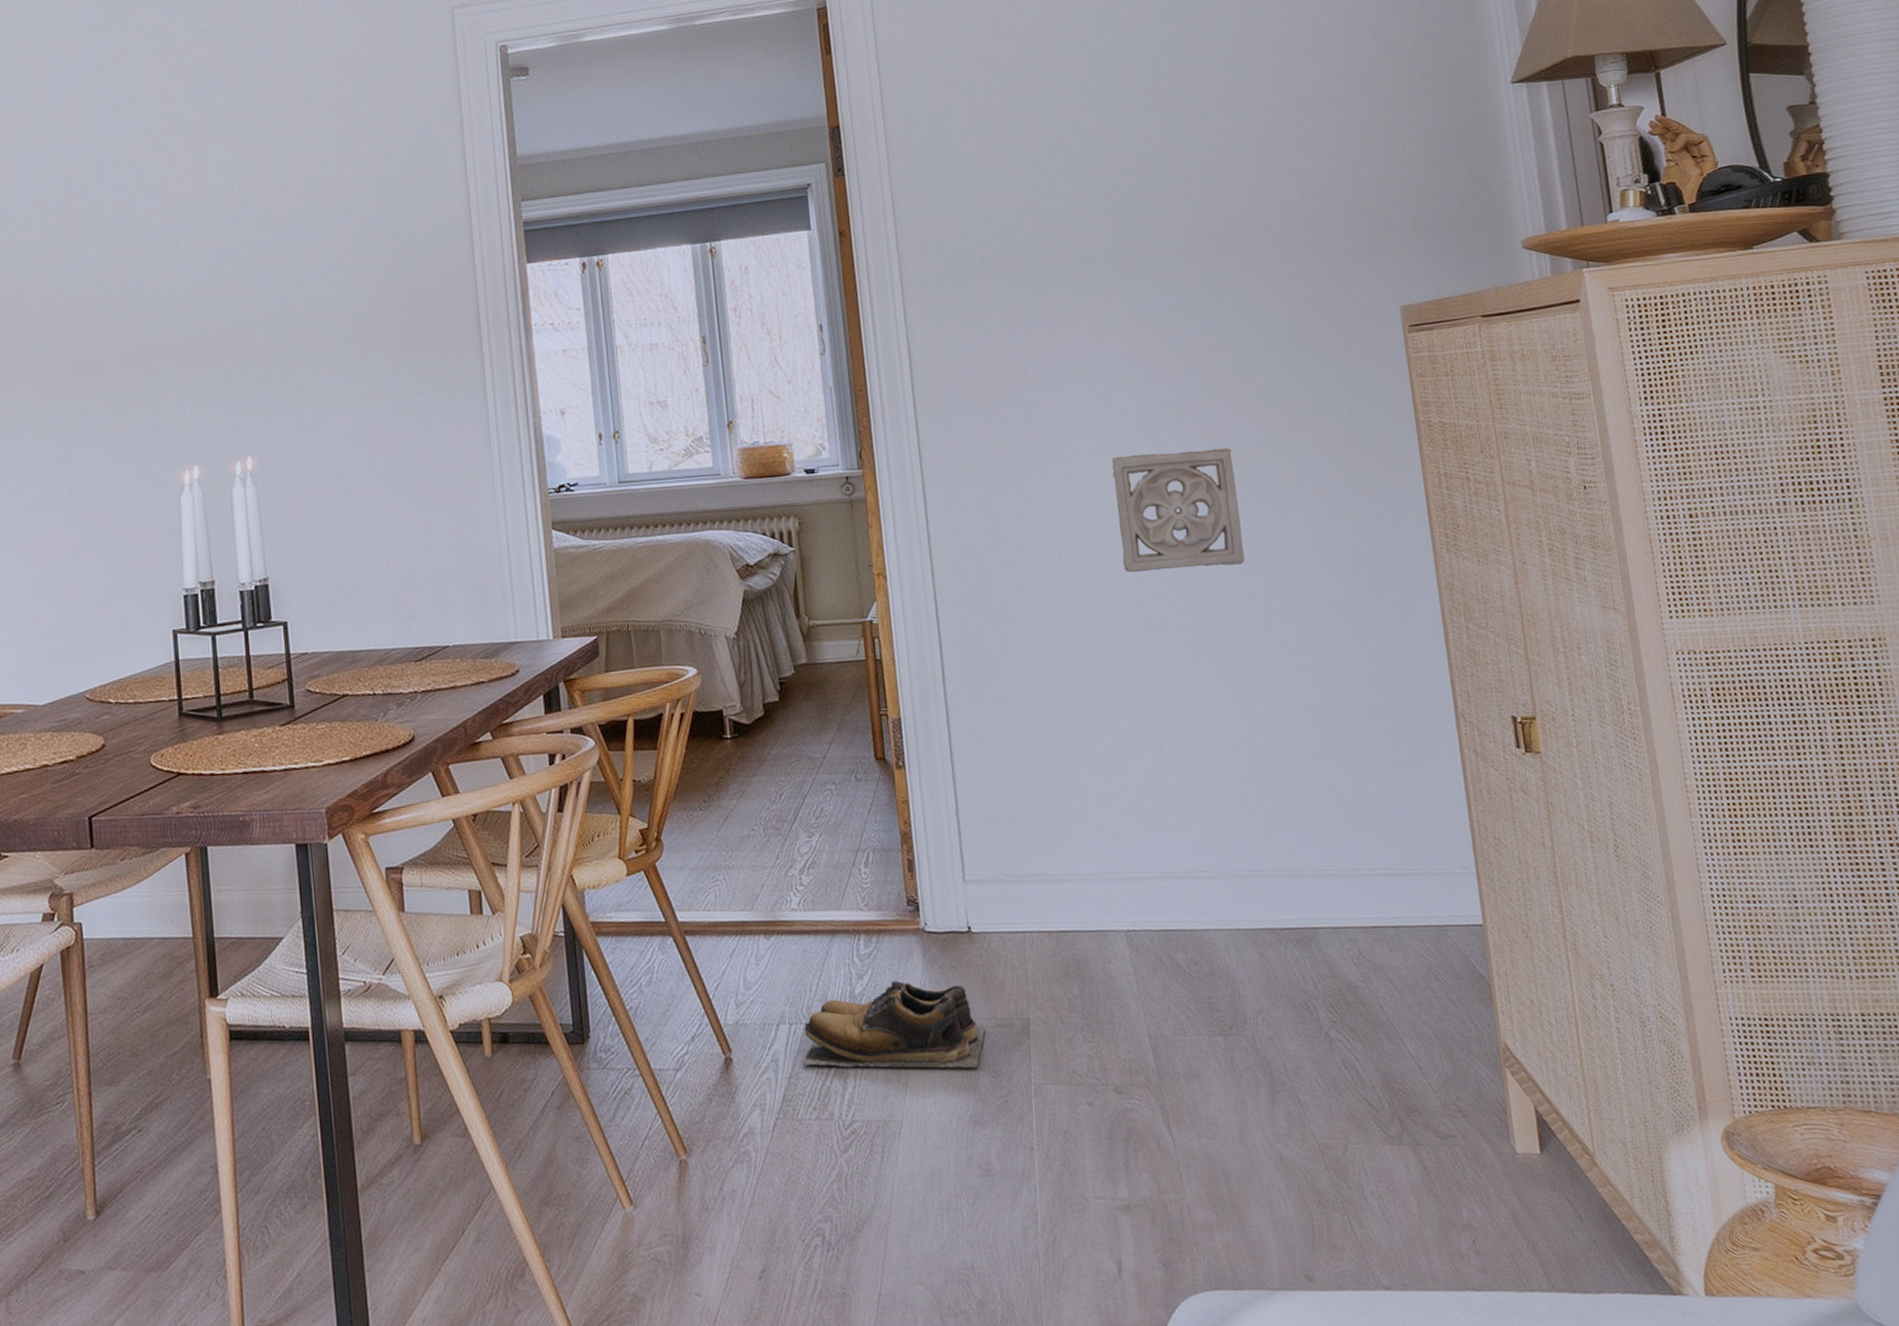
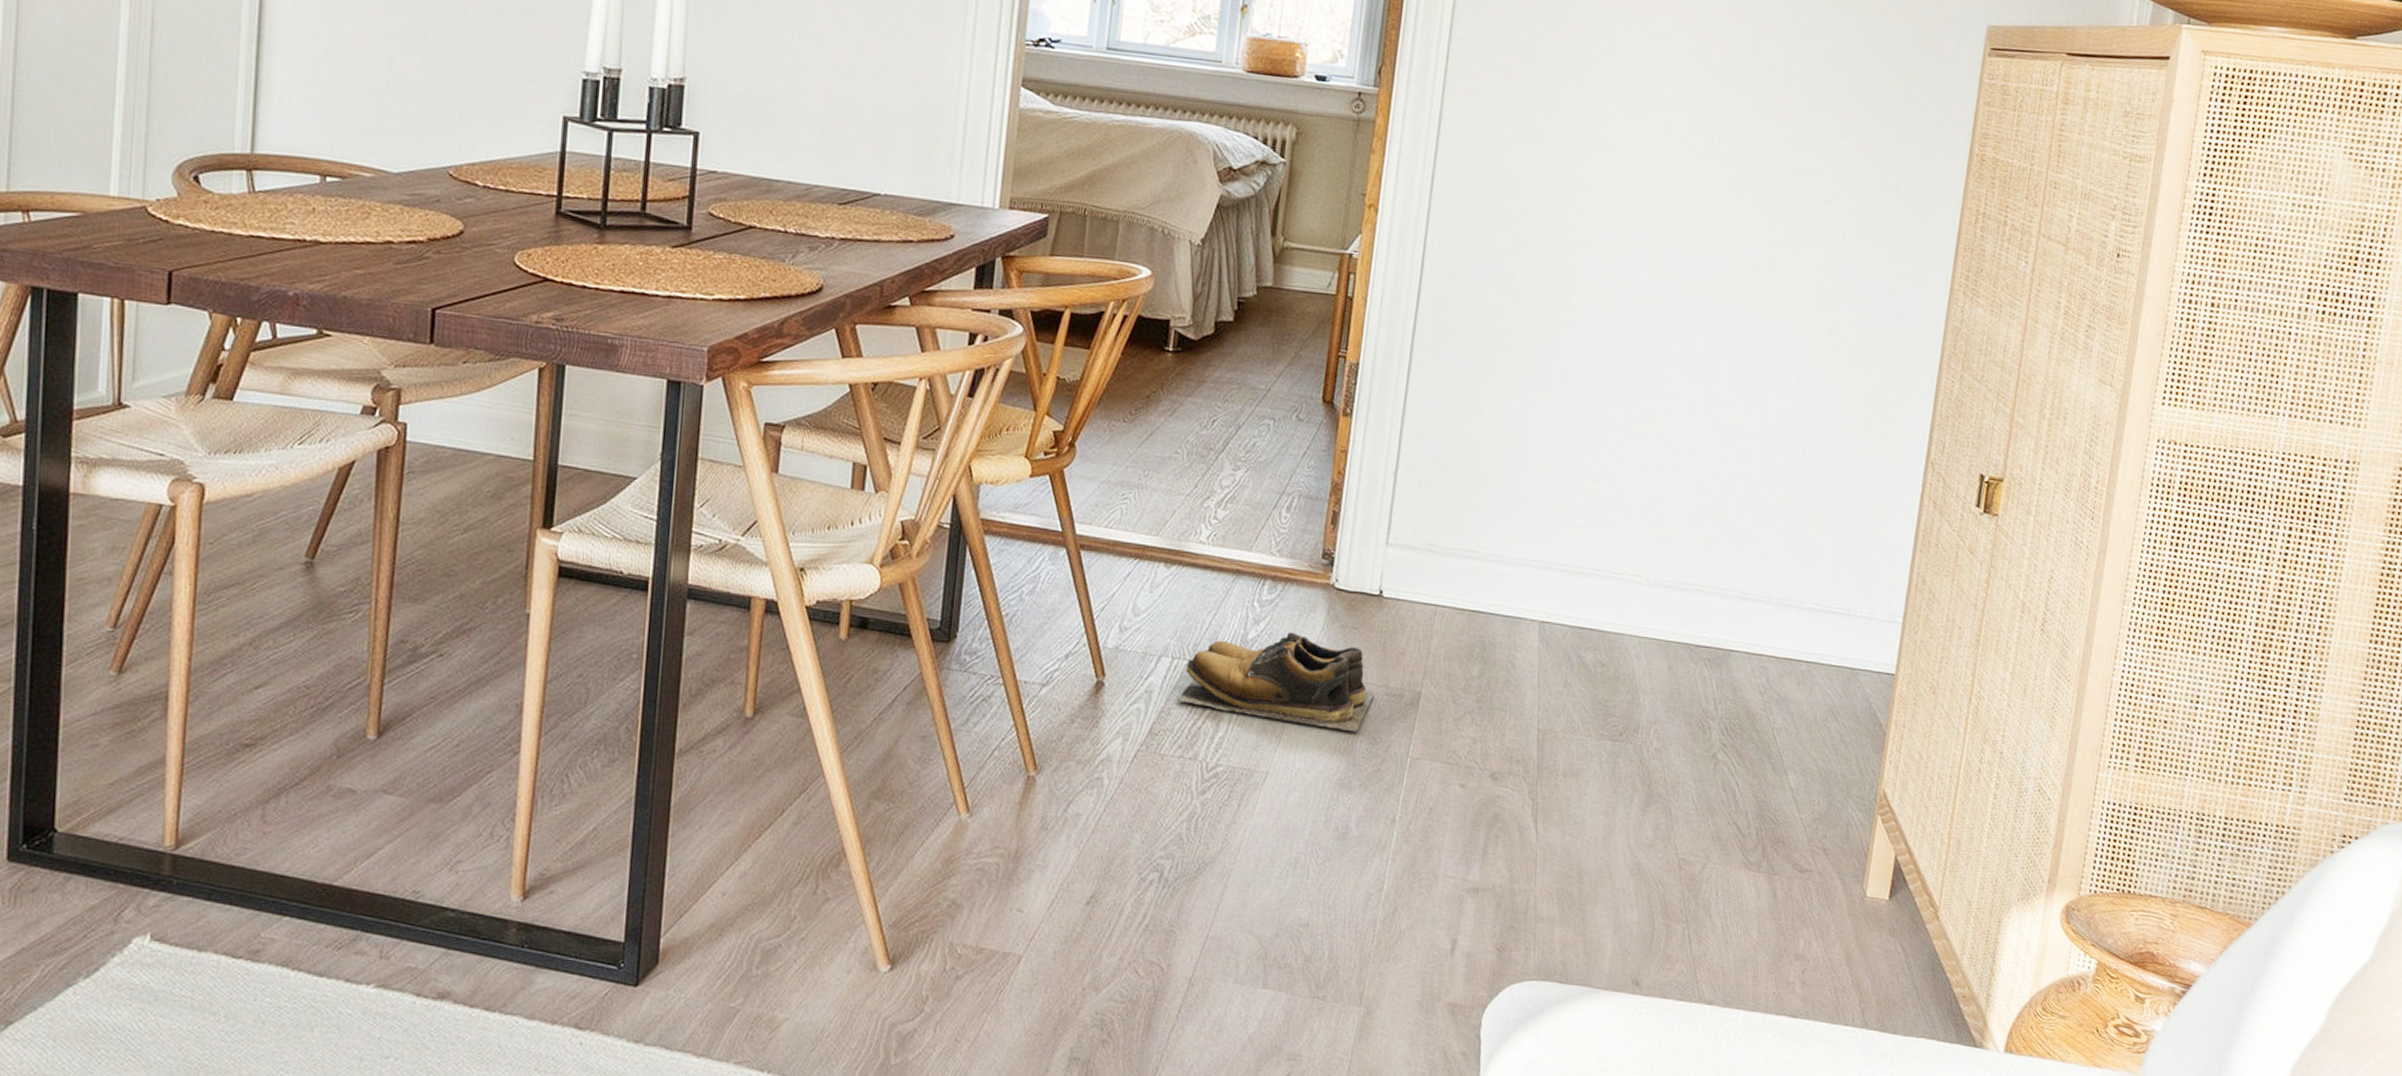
wall ornament: present [1111,448,1245,573] -> none [1631,127,1774,268]

